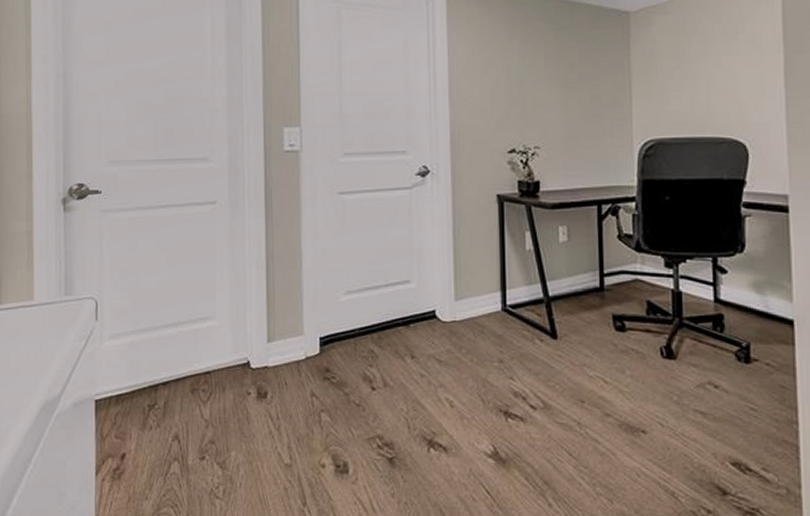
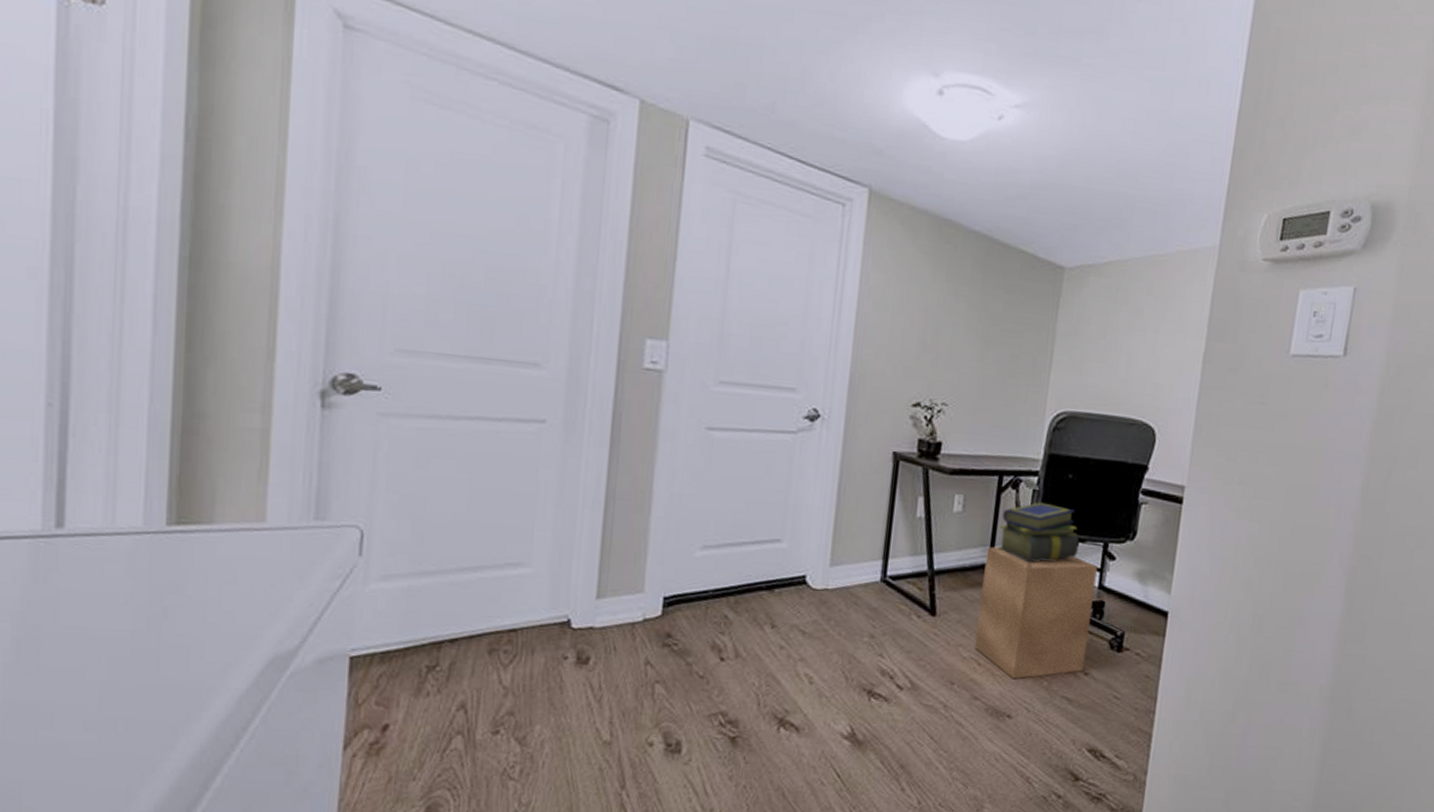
cardboard box: none [597,271,713,395] -> present [975,546,1097,680]
stack of books: none [606,225,687,282] -> present [997,502,1079,562]

